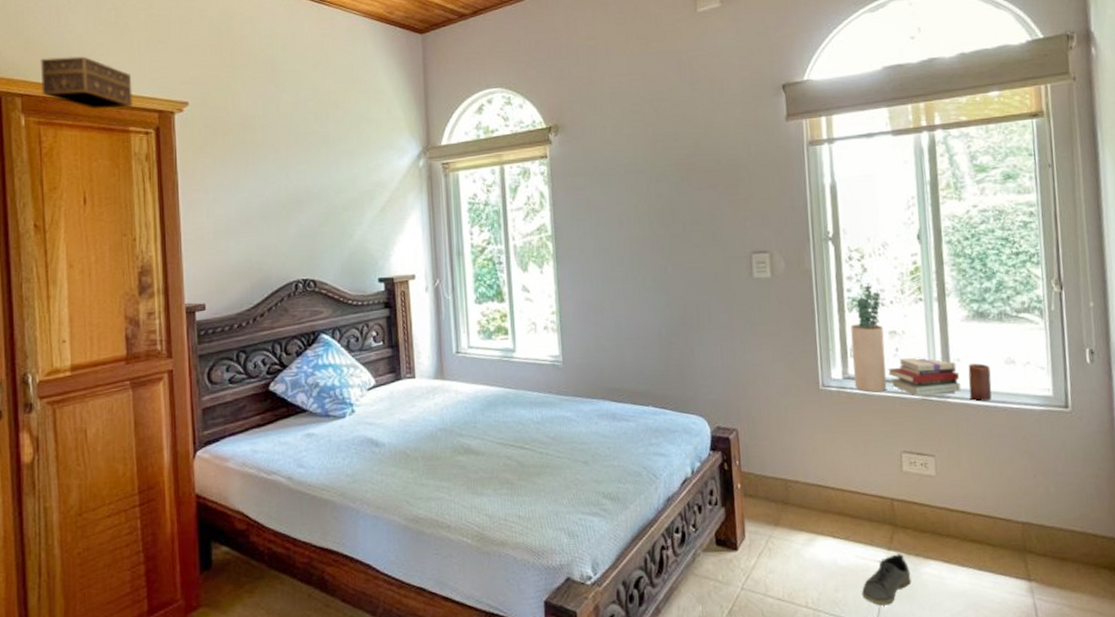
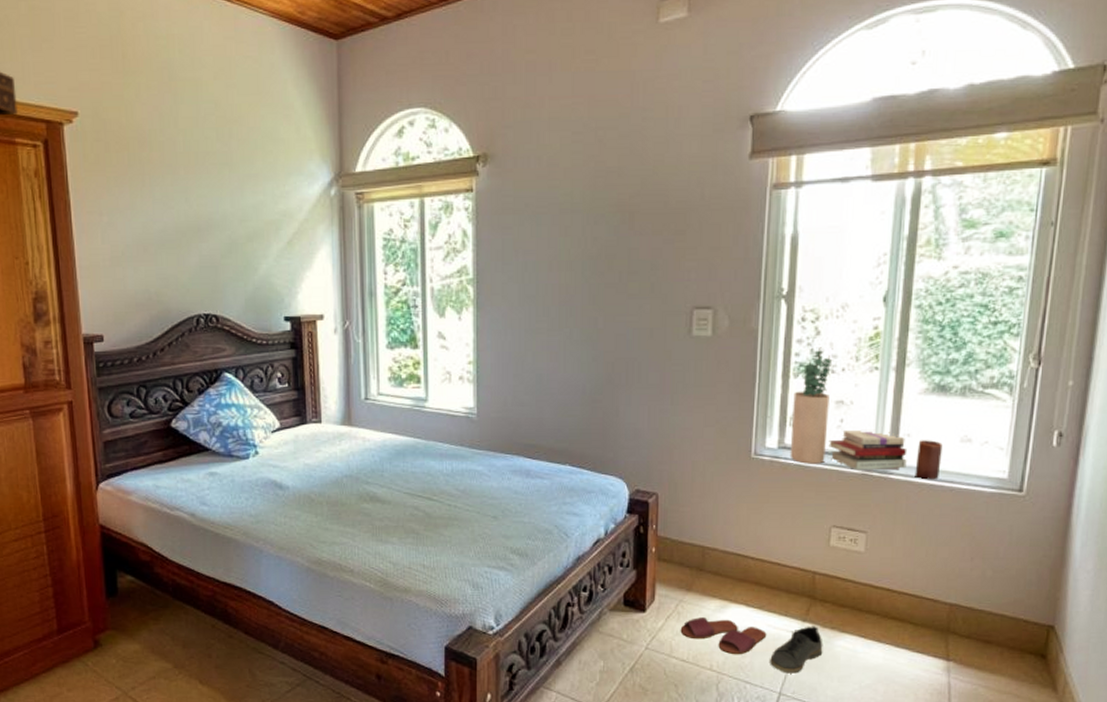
slippers: none [774,551,856,589] -> present [681,616,767,654]

